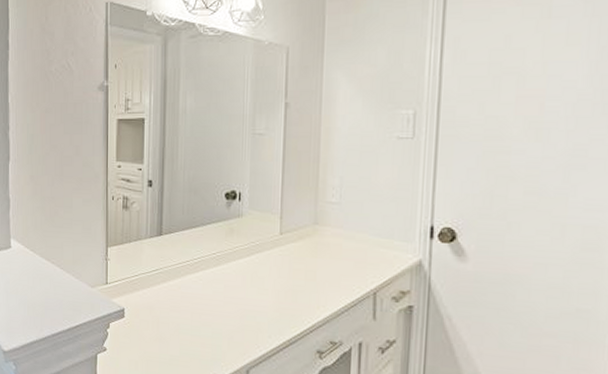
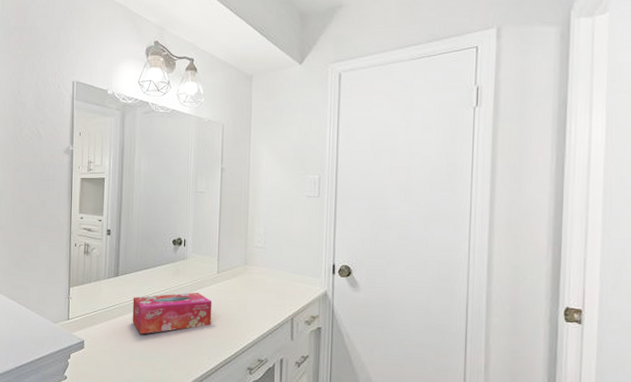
tissue box: none [178,256,274,305] -> present [132,292,212,335]

